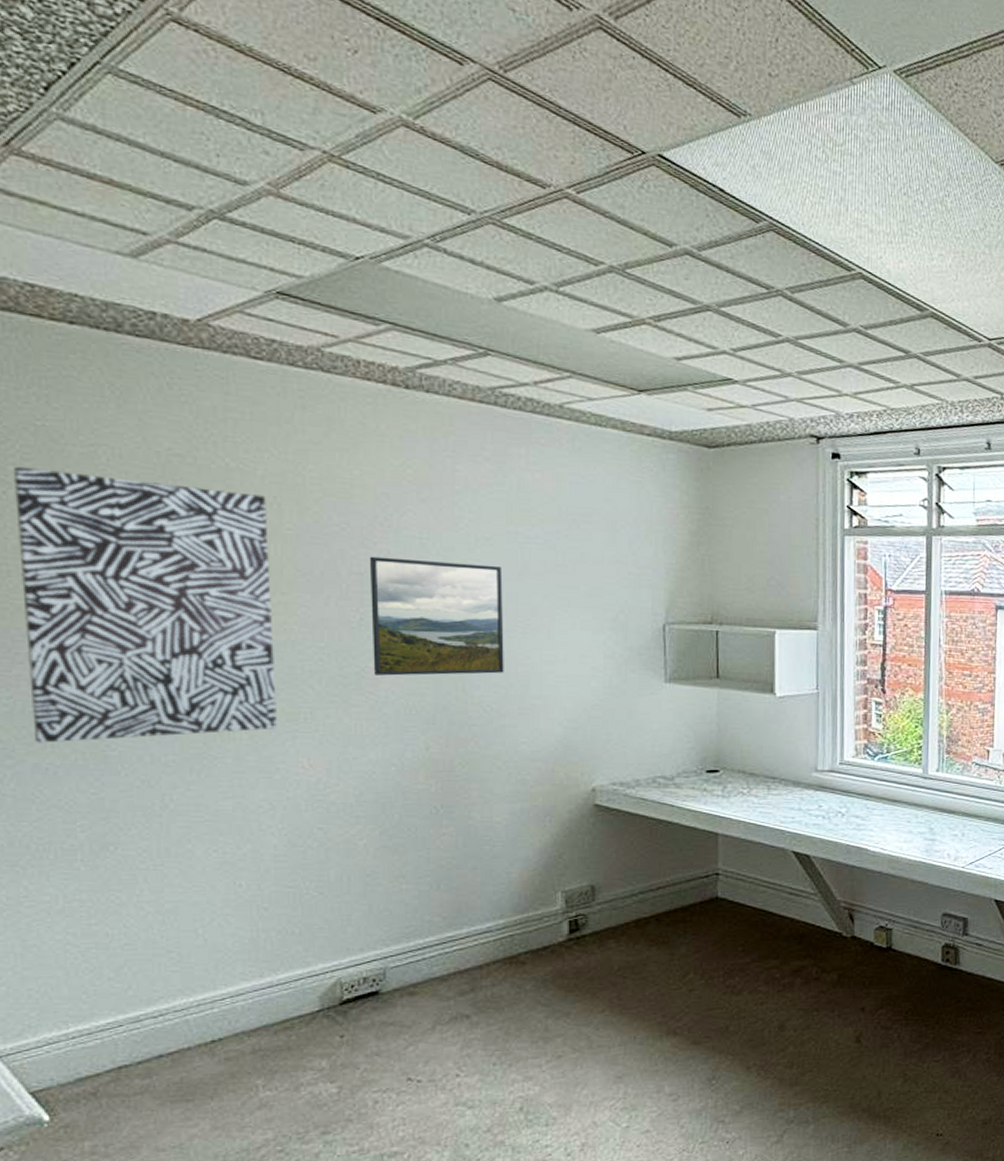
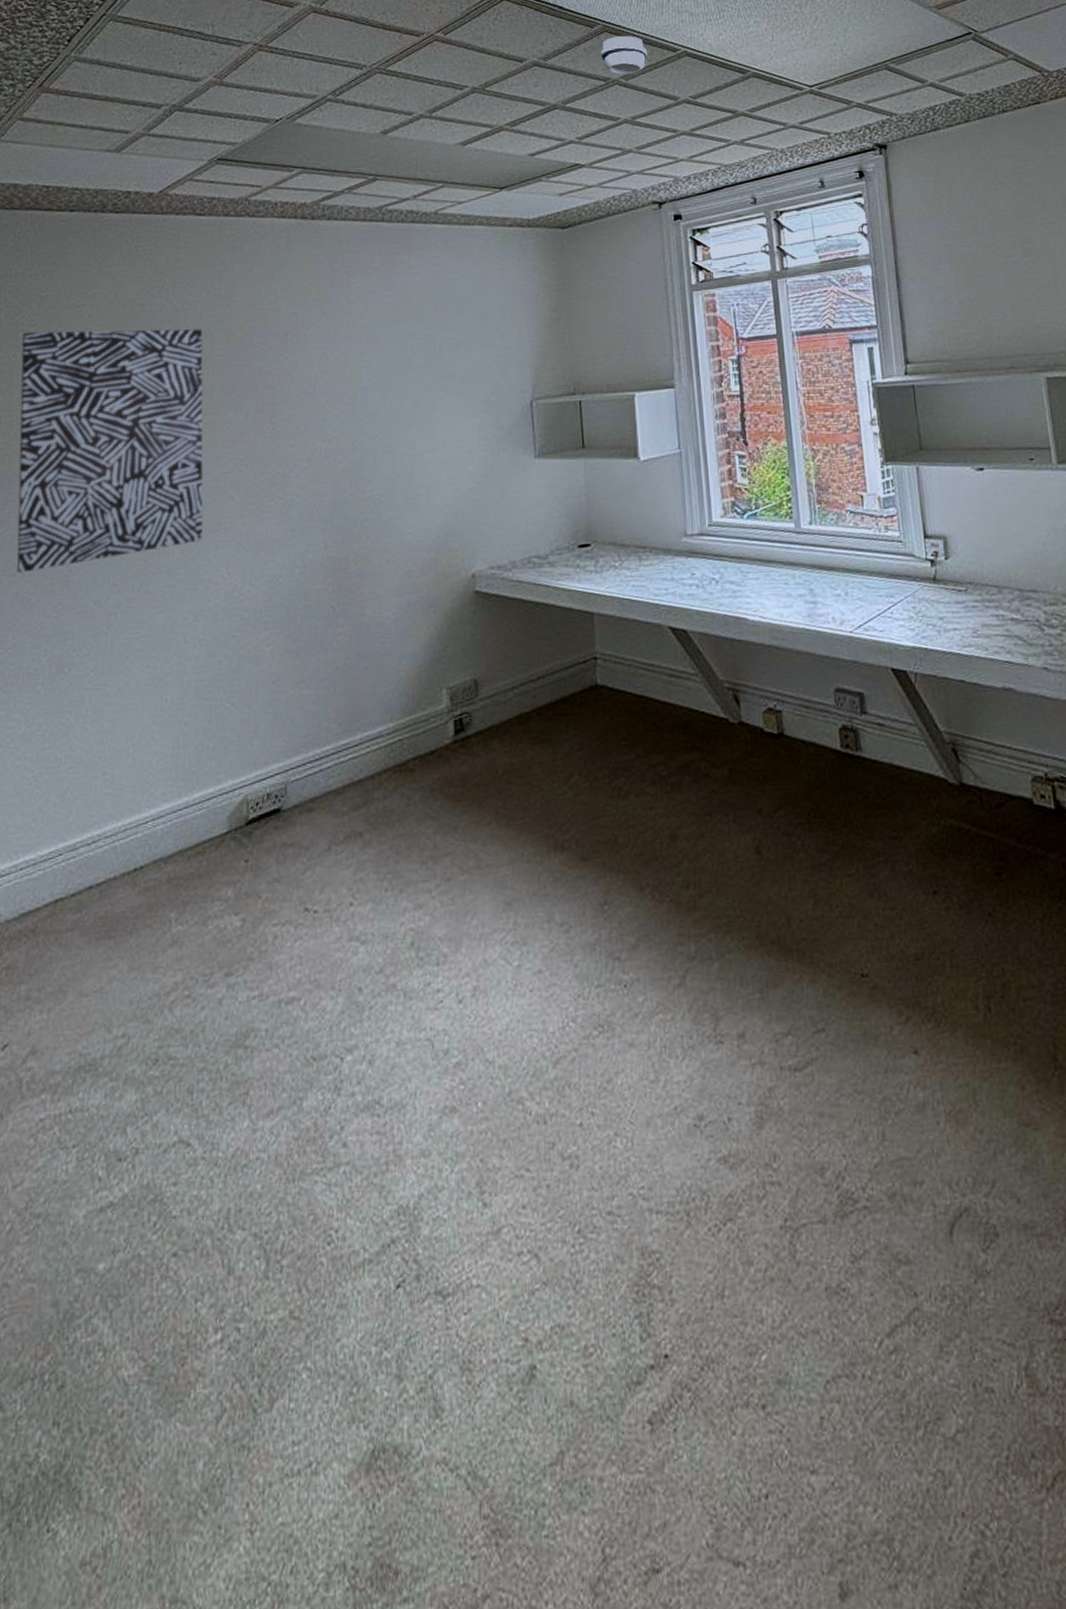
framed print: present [369,556,504,676] -> none [280,364,392,480]
smoke detector: none [765,238,819,288] -> present [601,35,648,75]

